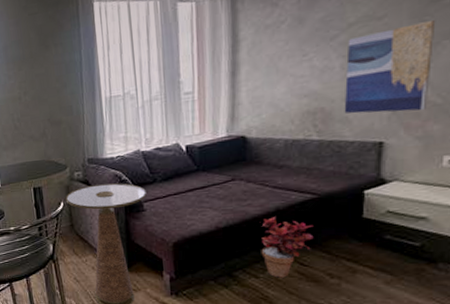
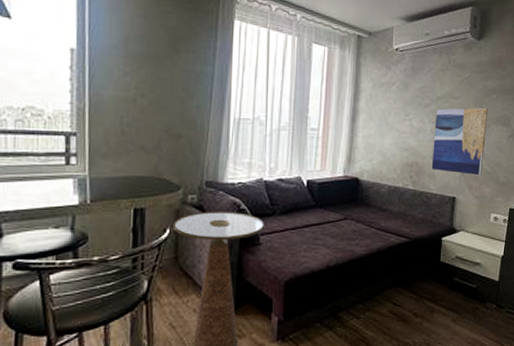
potted plant: present [261,217,314,278] -> none [363,257,405,318]

